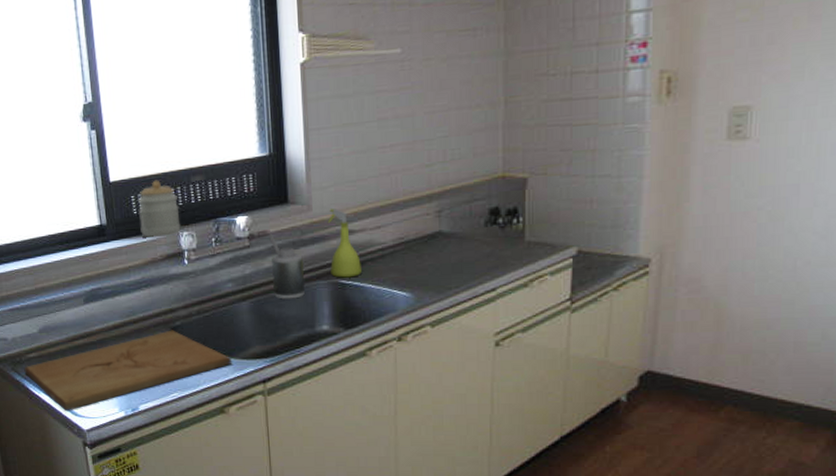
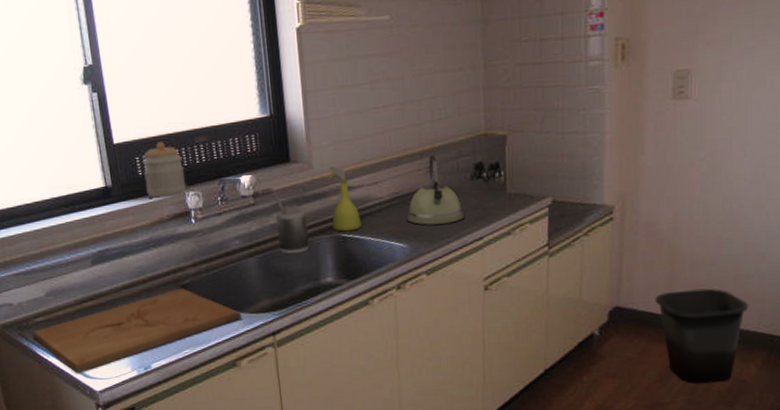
kettle: none [411,196,477,275] -> present [406,152,465,226]
waste bin: none [696,355,813,462] -> present [655,288,749,383]

